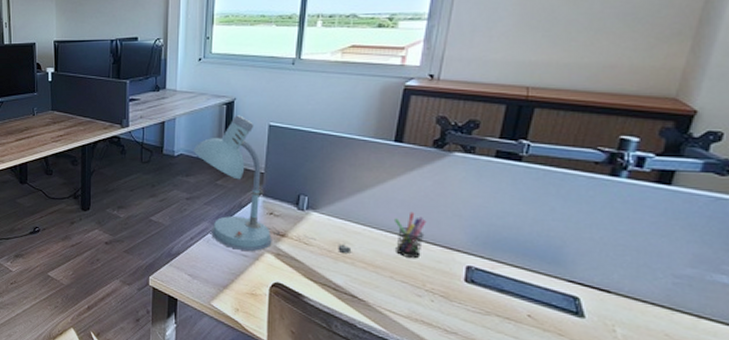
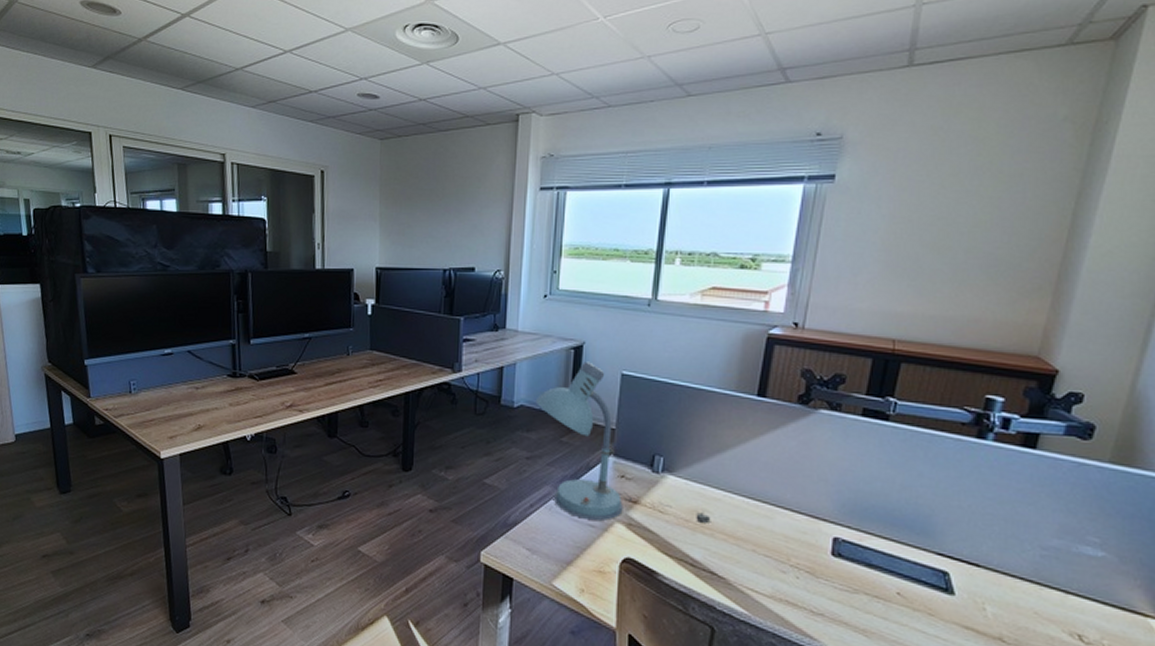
pen holder: present [395,211,427,258] -> none [757,475,791,528]

